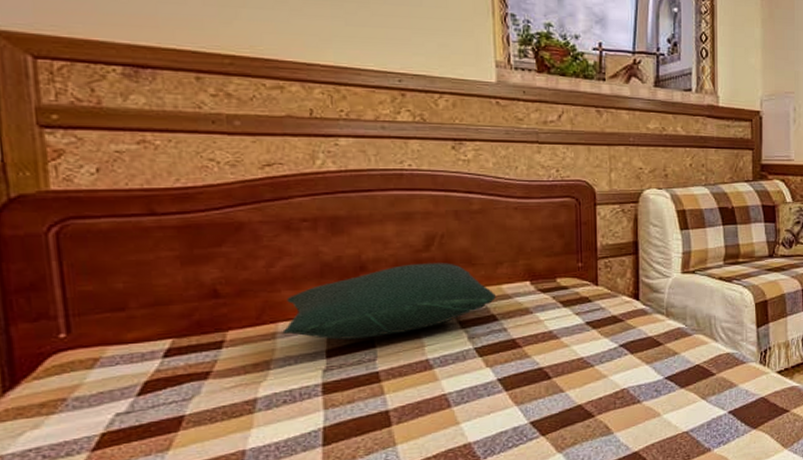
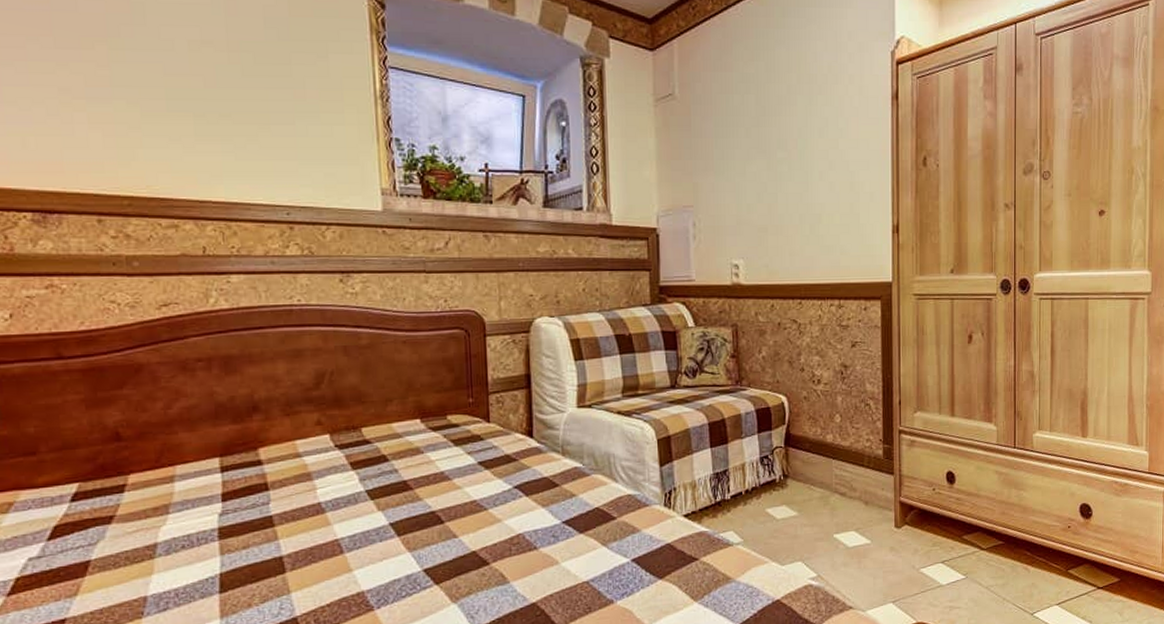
pillow: present [282,263,496,340] -> none [180,401,386,483]

